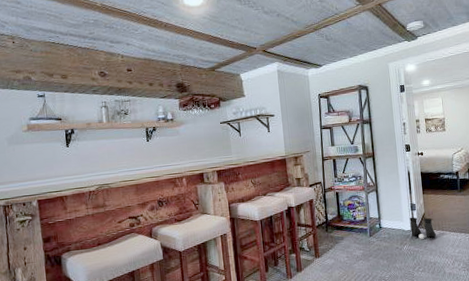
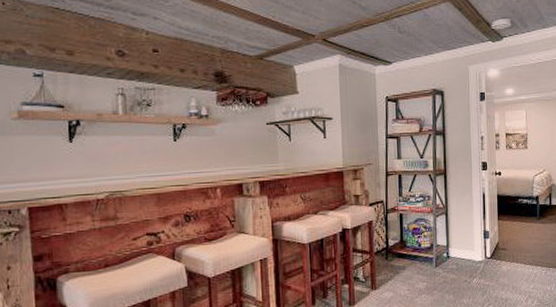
boots: present [409,217,436,239] -> none [481,246,510,272]

